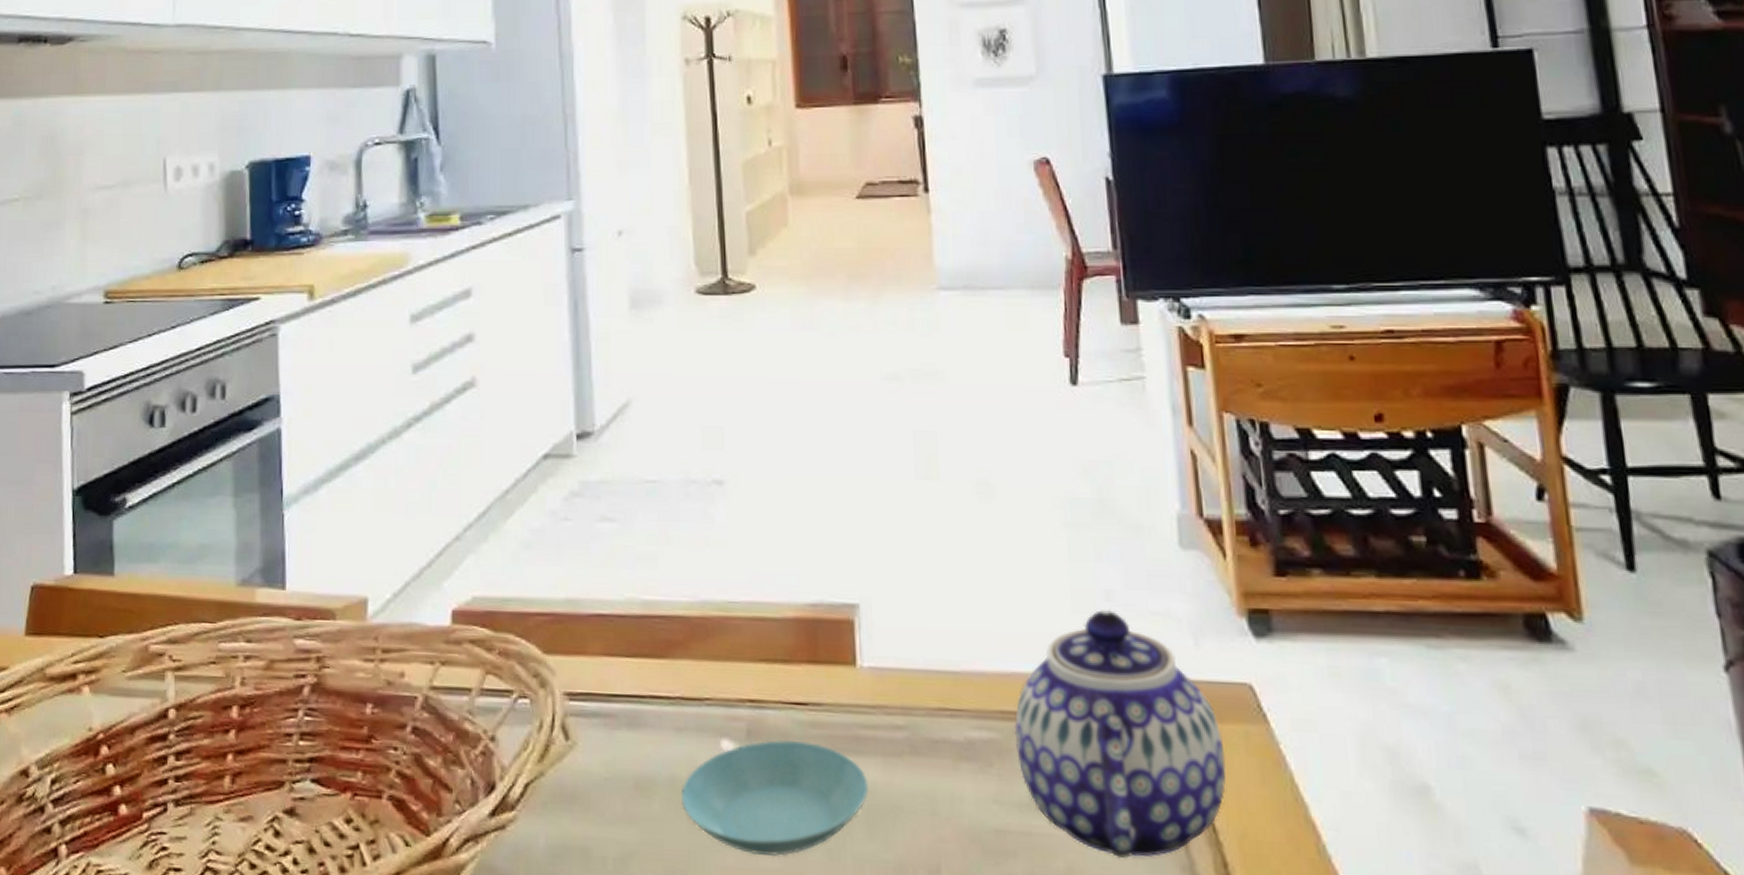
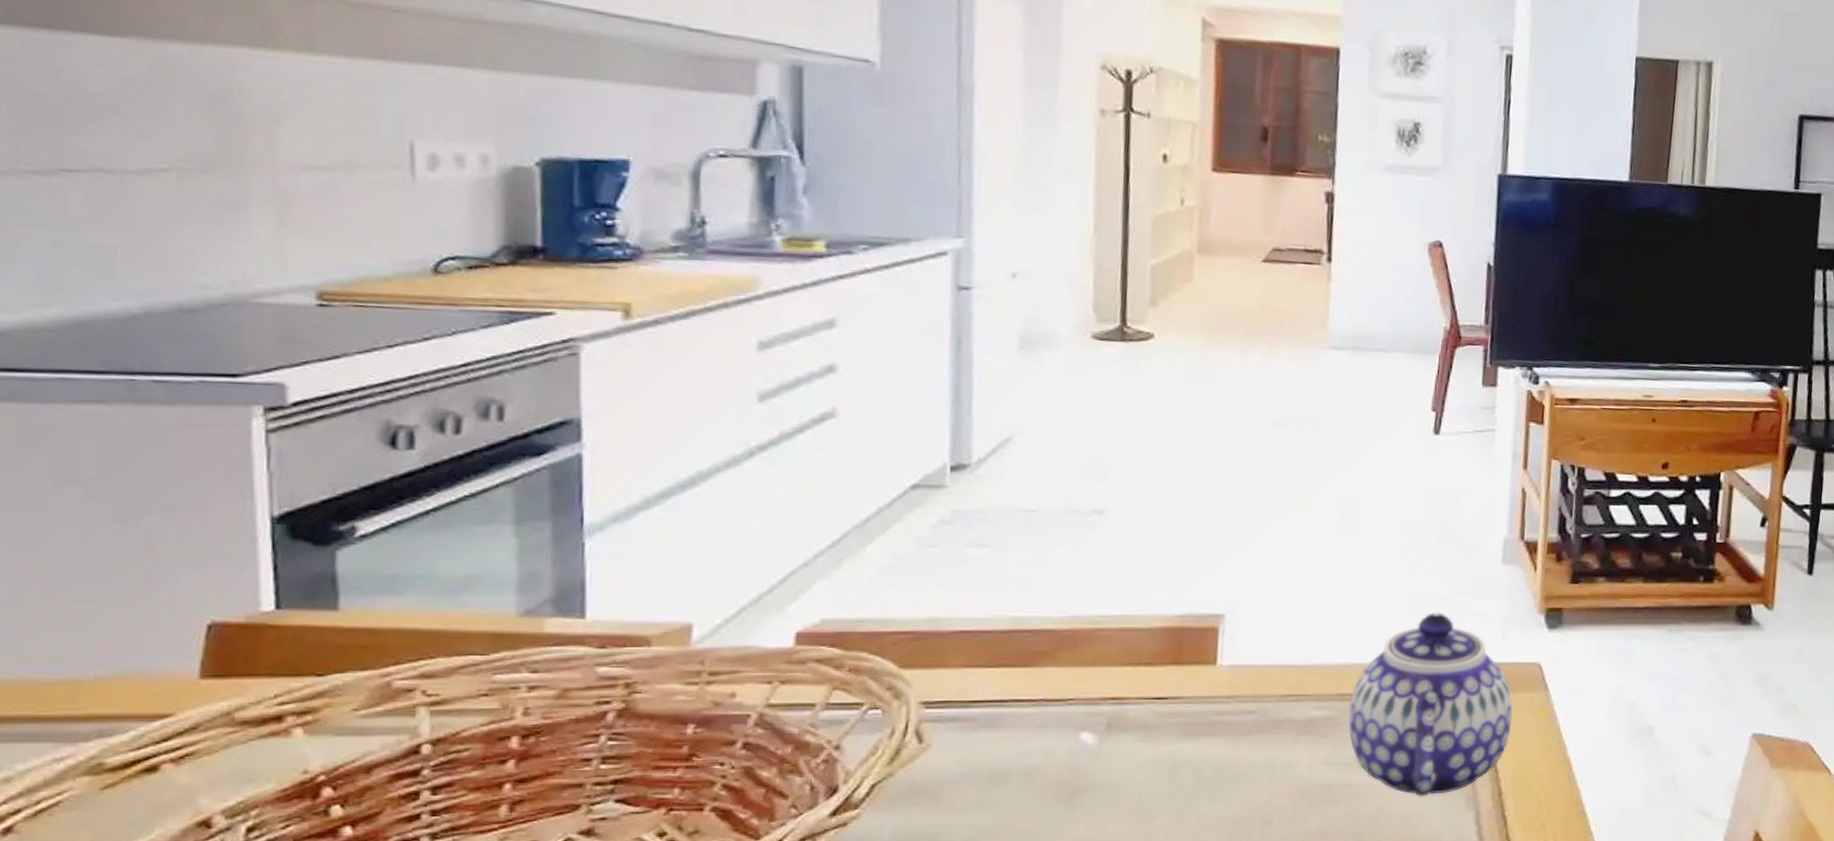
saucer: present [682,739,868,857] -> none [1037,728,1216,824]

